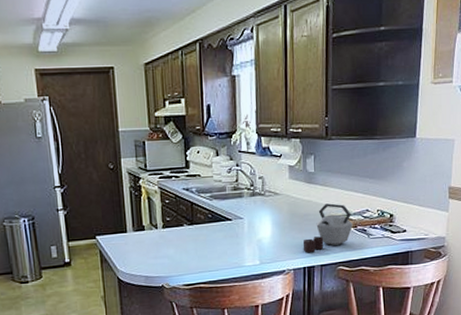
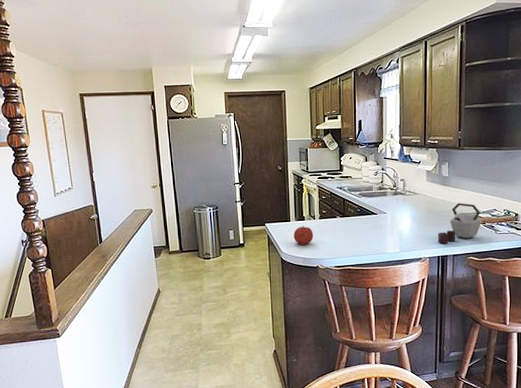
fruit: none [132,236,157,261] -> present [294,225,314,245]

